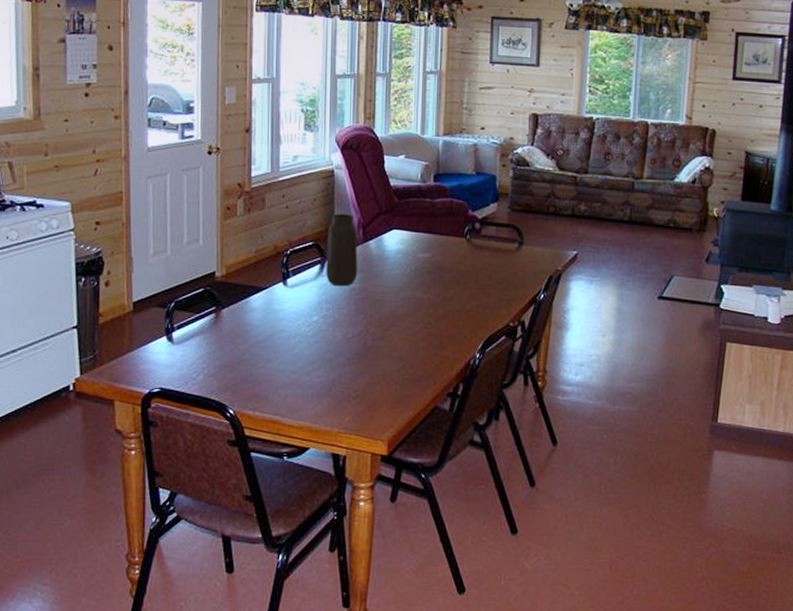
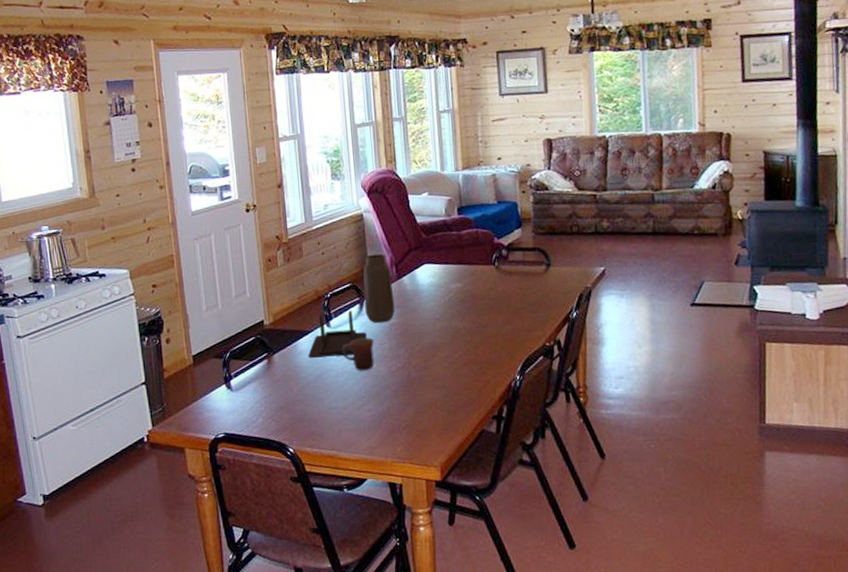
napkin holder: none [259,269,325,317] -> present [308,310,367,358]
mug: none [297,300,332,335] -> present [342,338,375,371]

